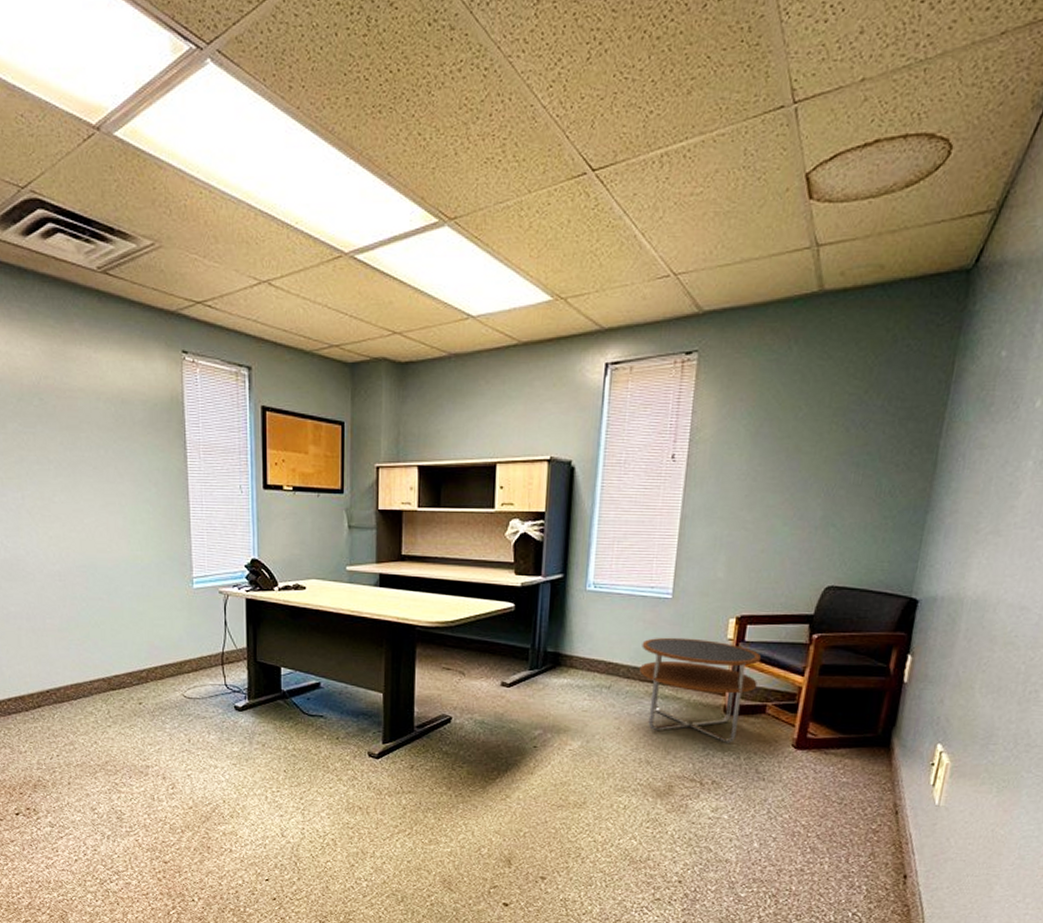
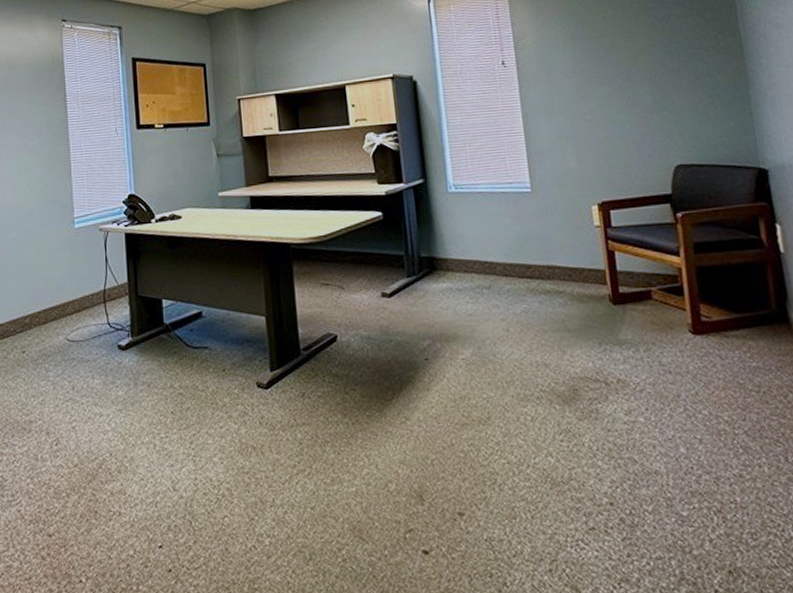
side table: present [639,637,761,743] -> none [512,229,636,335]

